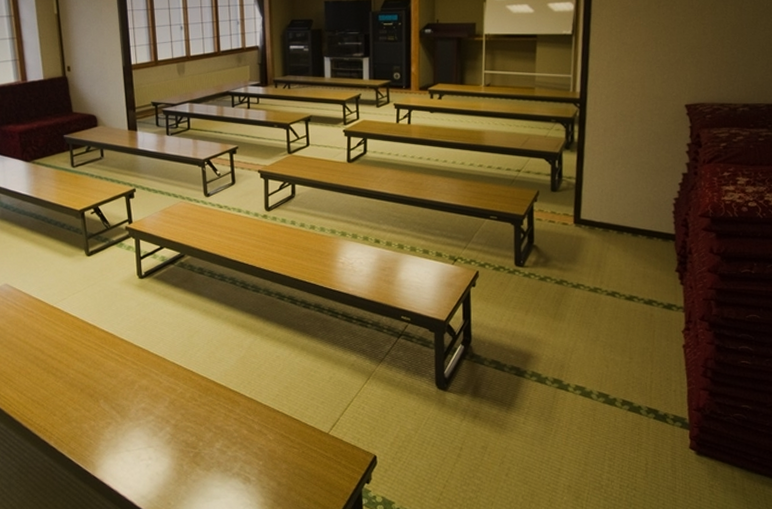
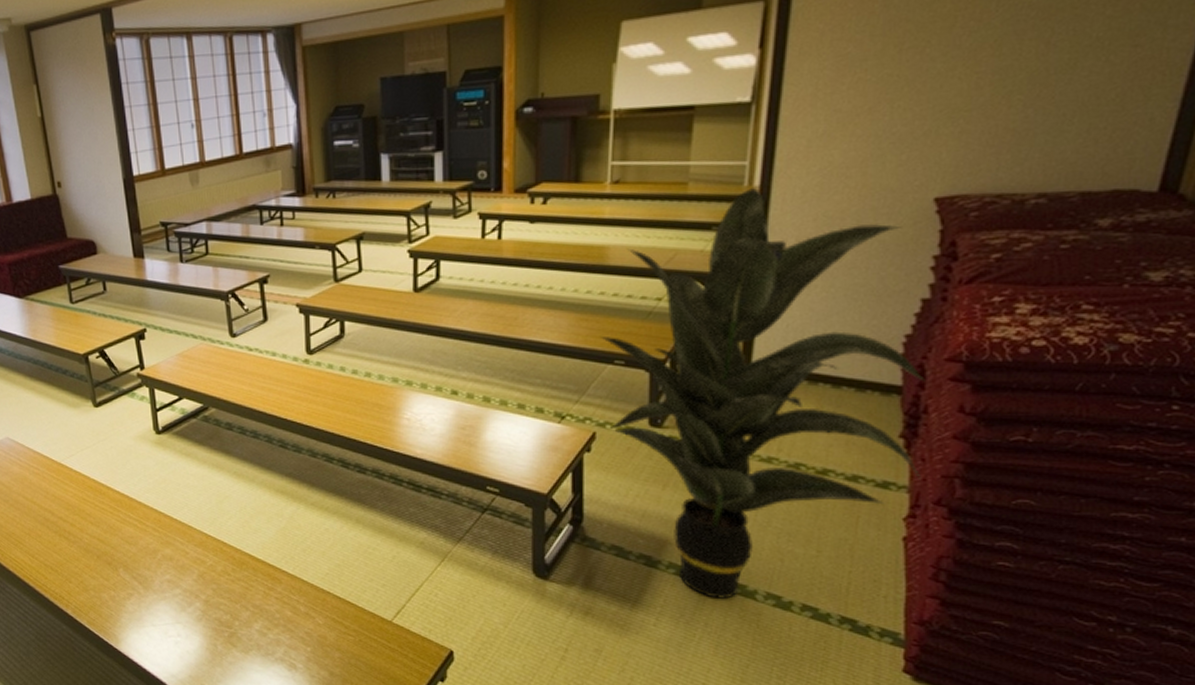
indoor plant: none [480,92,690,399] -> present [601,187,925,599]

